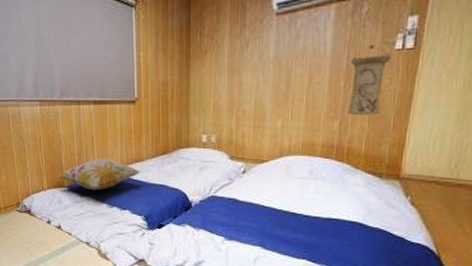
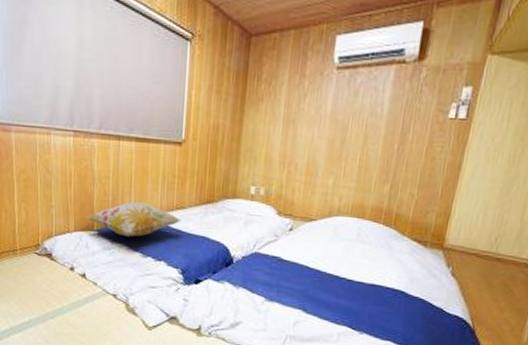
wall scroll: present [348,45,391,116] -> none [399,111,444,182]

